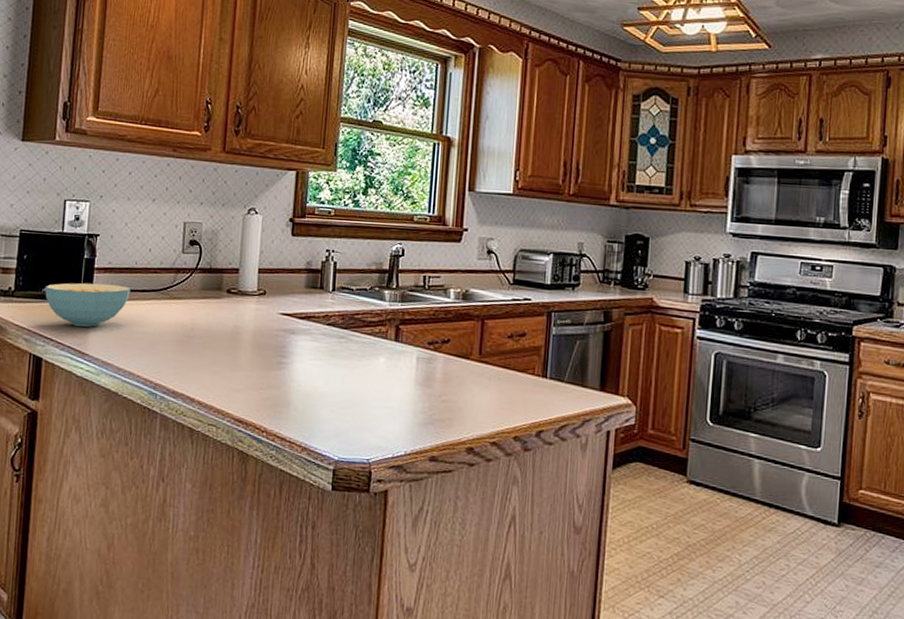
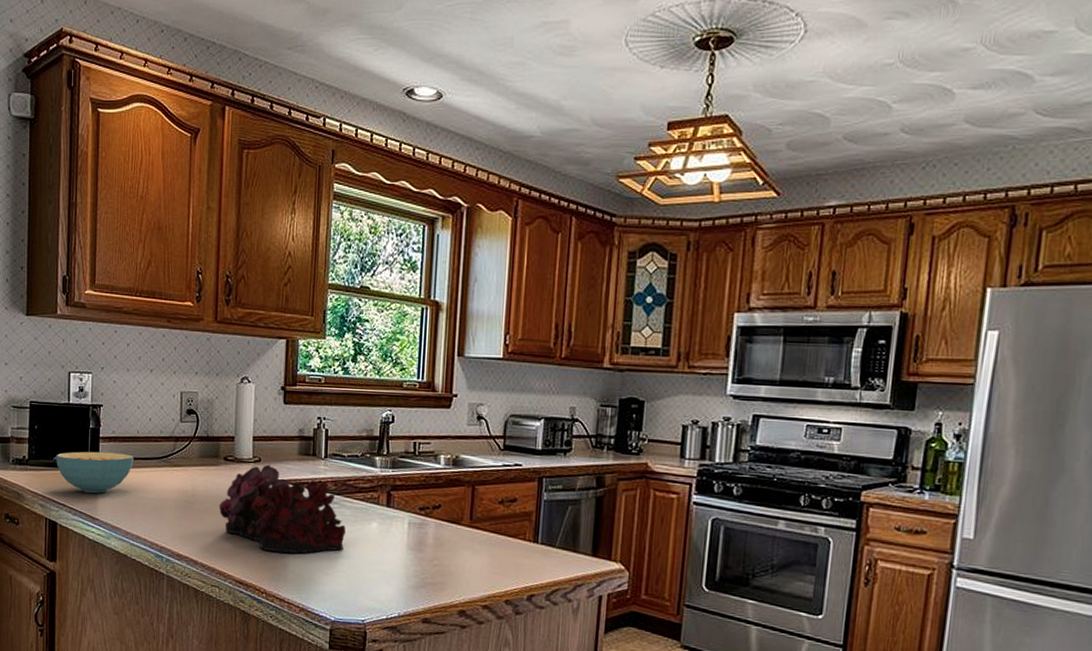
flower arrangement: none [220,297,352,390] -> present [219,464,346,554]

